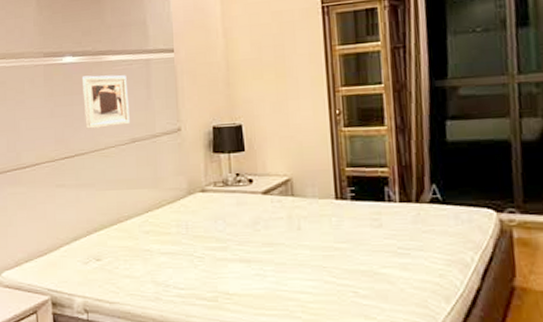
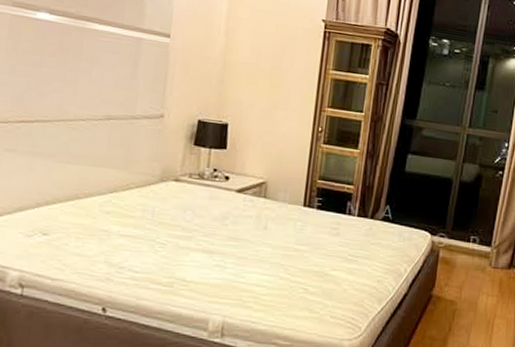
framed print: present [83,75,130,129] -> none [53,38,112,100]

